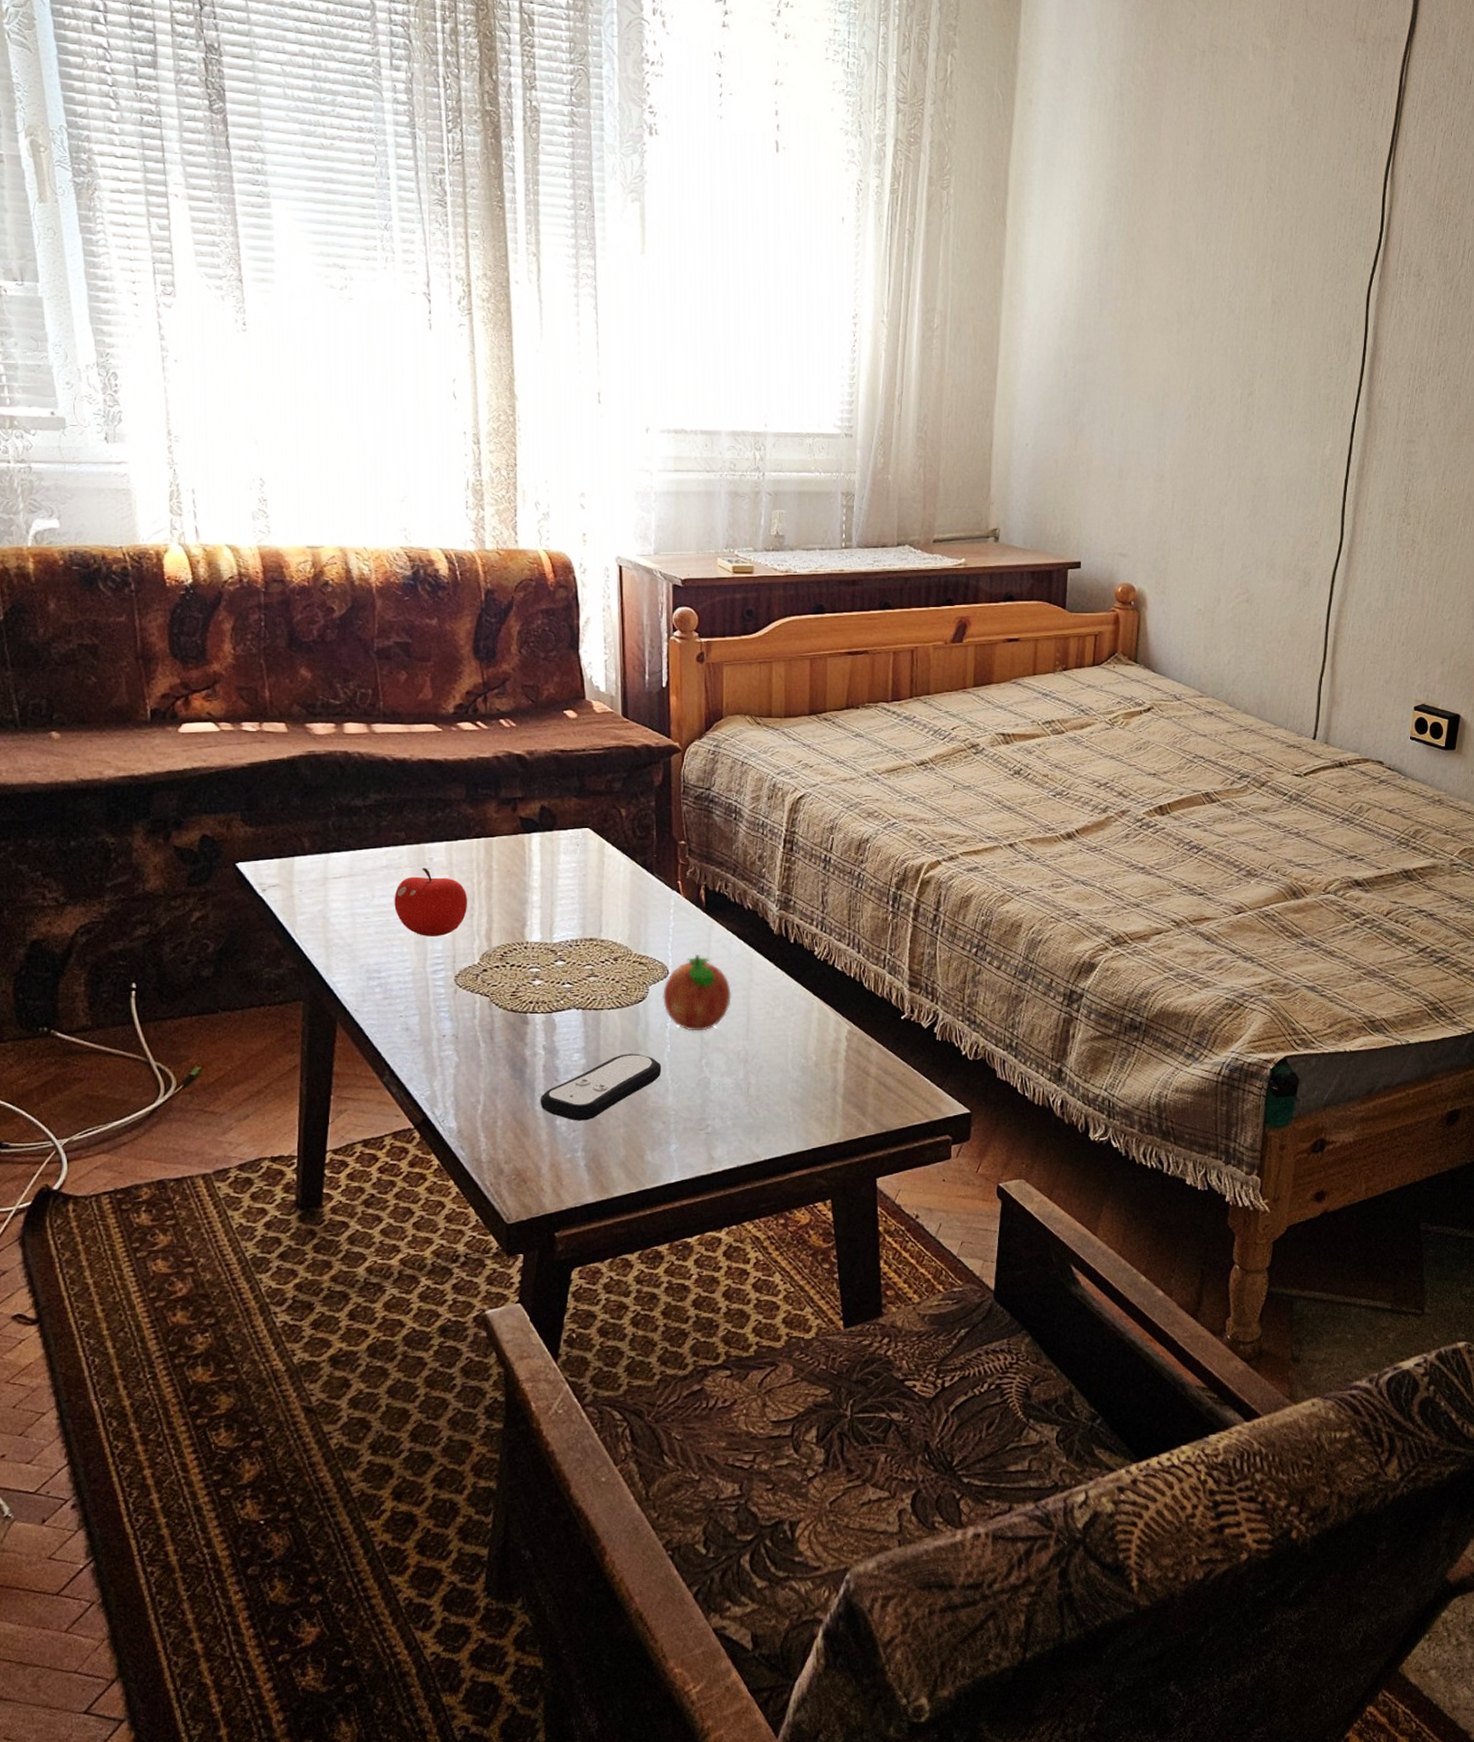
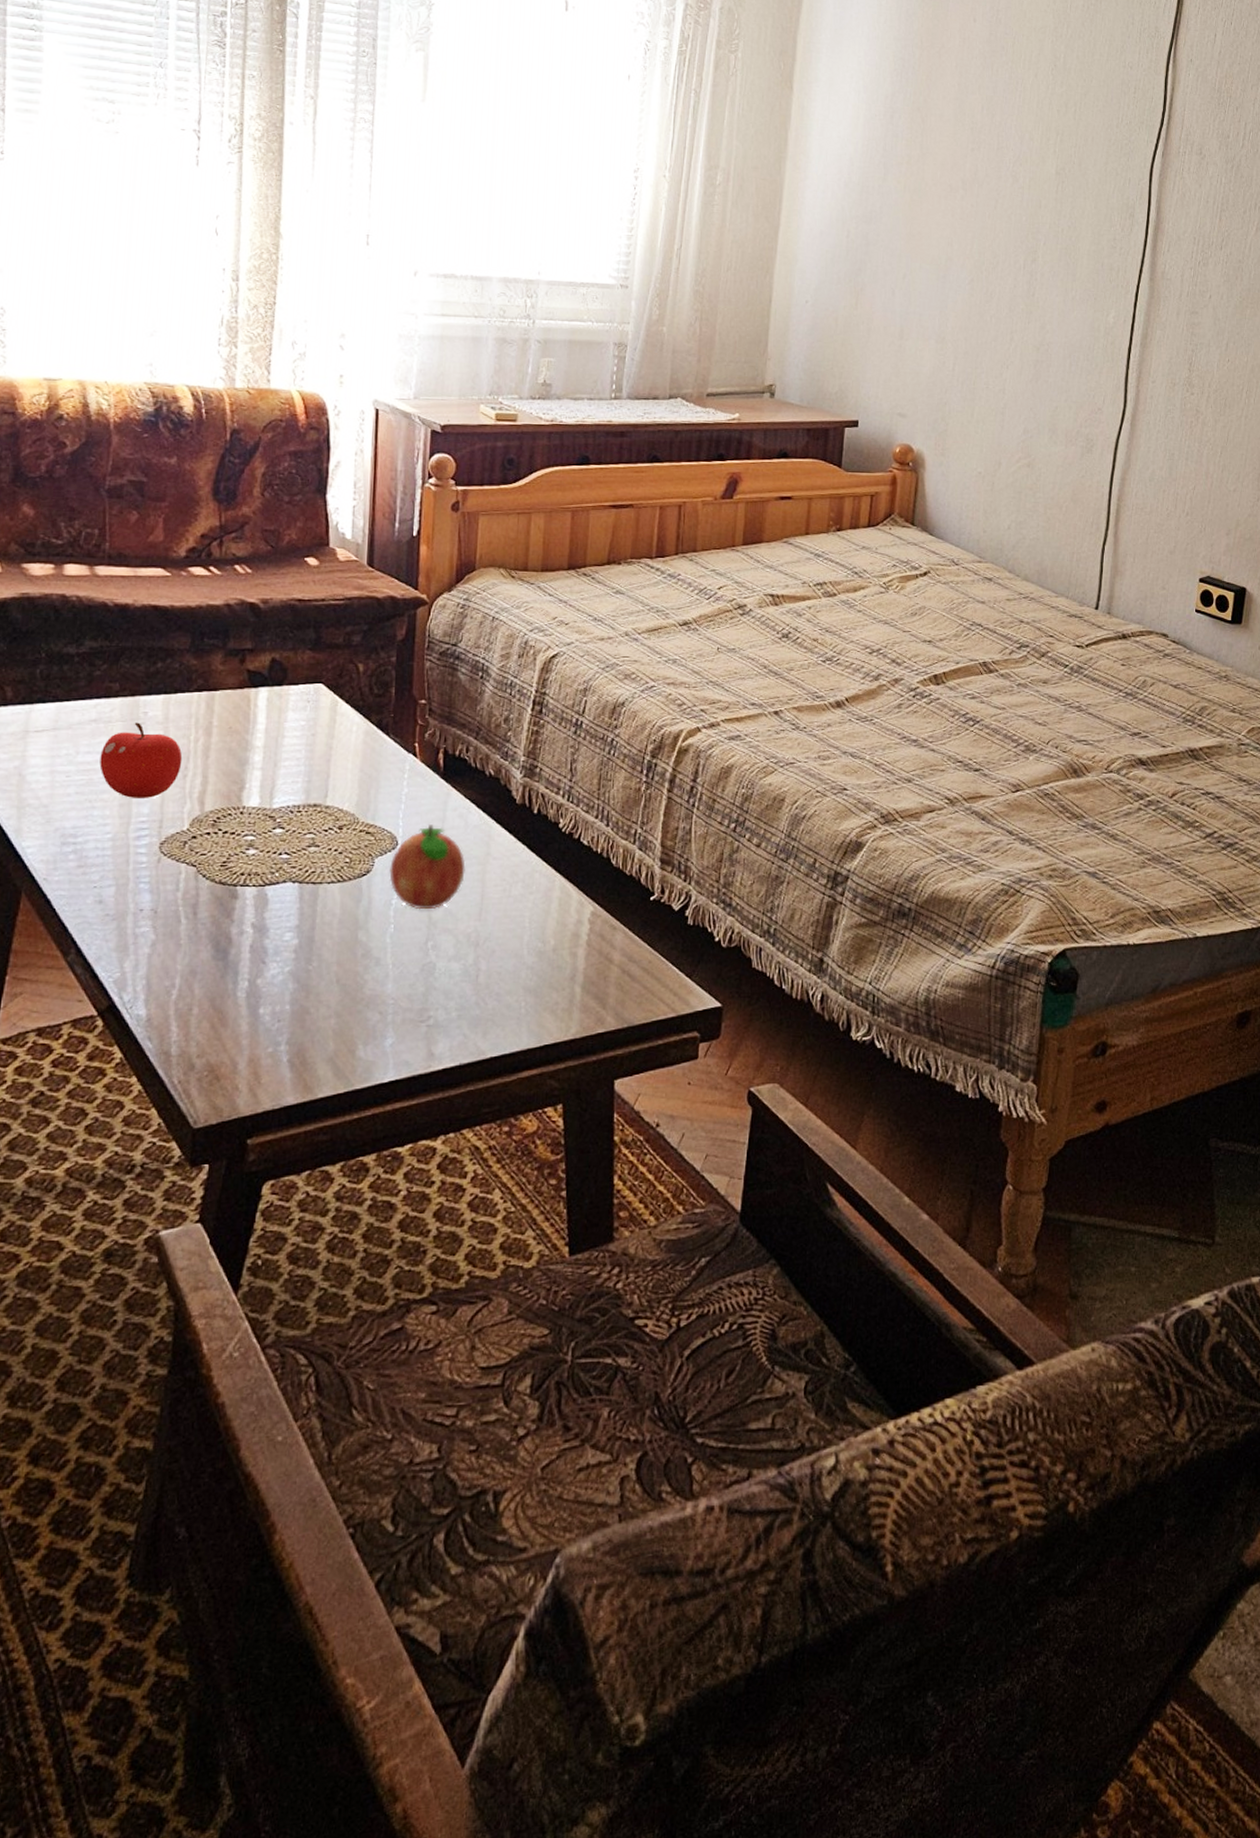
remote control: present [540,1053,662,1121] -> none [243,933,383,1010]

